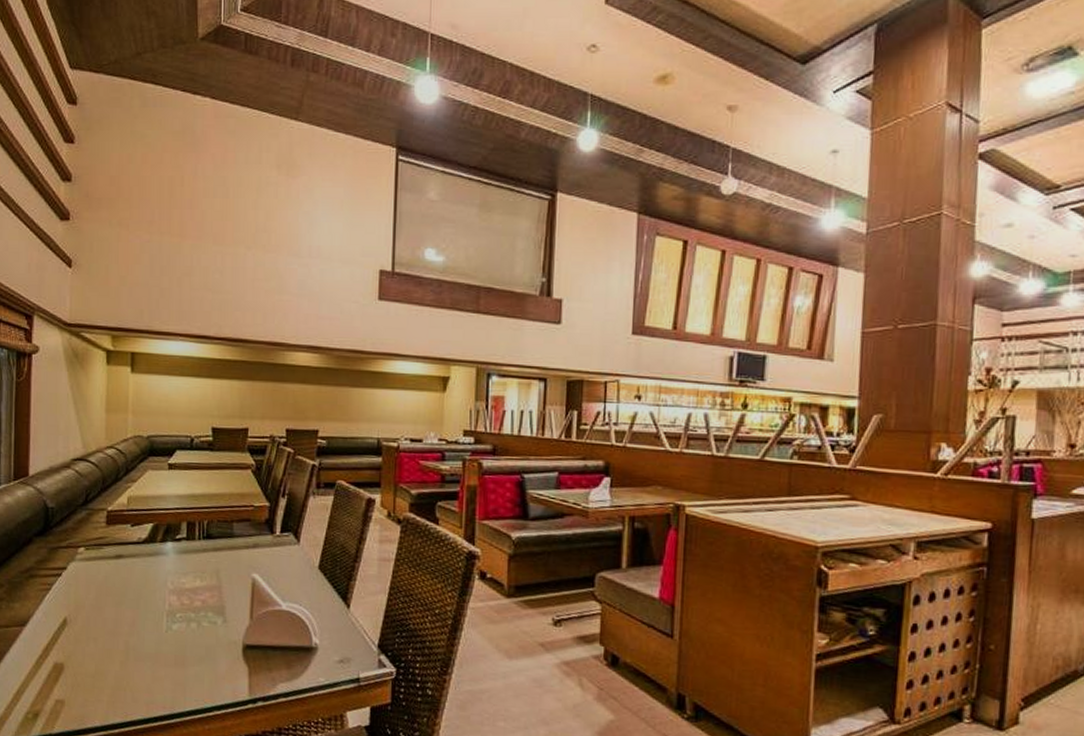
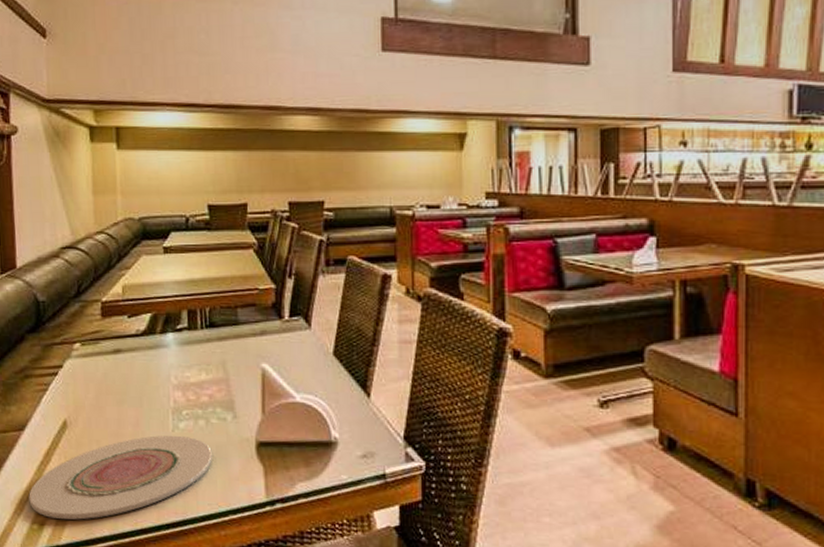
plate: none [26,635,201,711] -> present [28,435,212,520]

